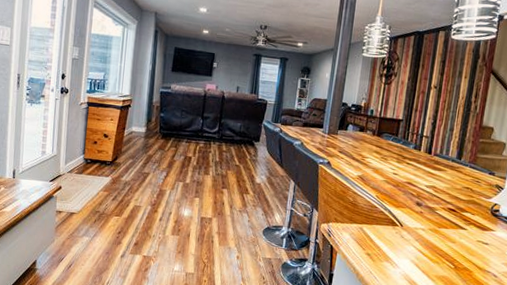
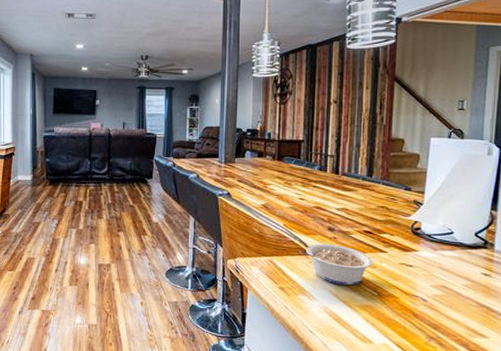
legume: none [388,216,454,257] -> present [299,243,374,286]

